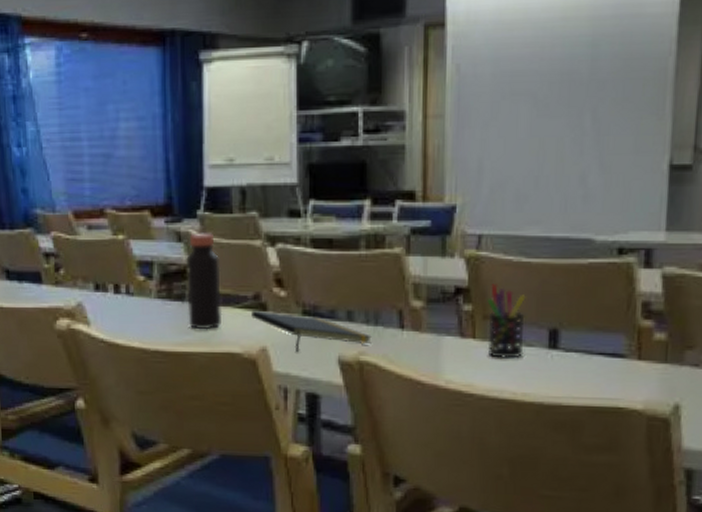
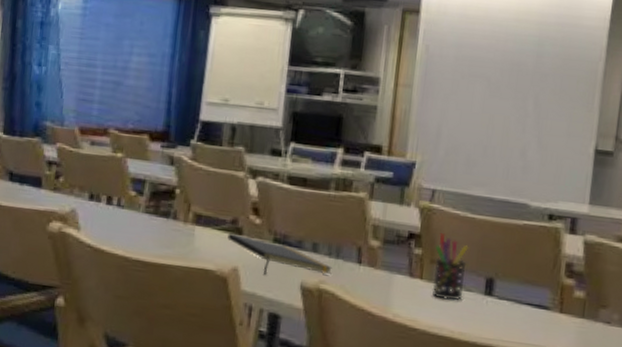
bottle: present [185,233,222,330] -> none [170,158,206,246]

